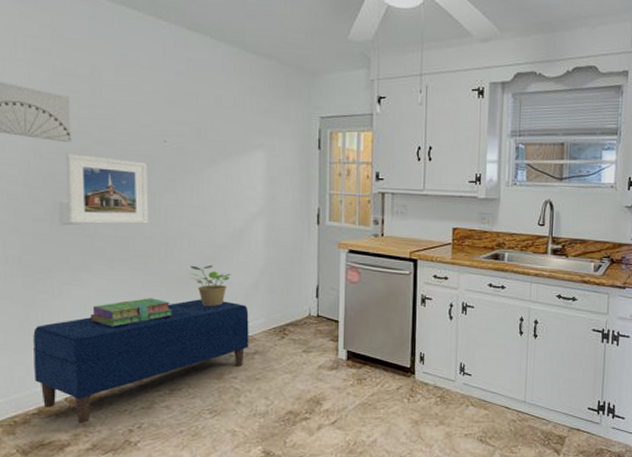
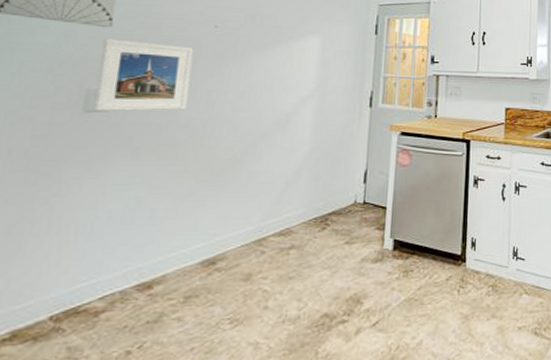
bench: present [33,299,249,424] -> none [14,189,288,348]
stack of books: present [90,298,173,327] -> none [99,190,201,226]
potted plant: present [189,264,231,306] -> none [226,151,272,197]

